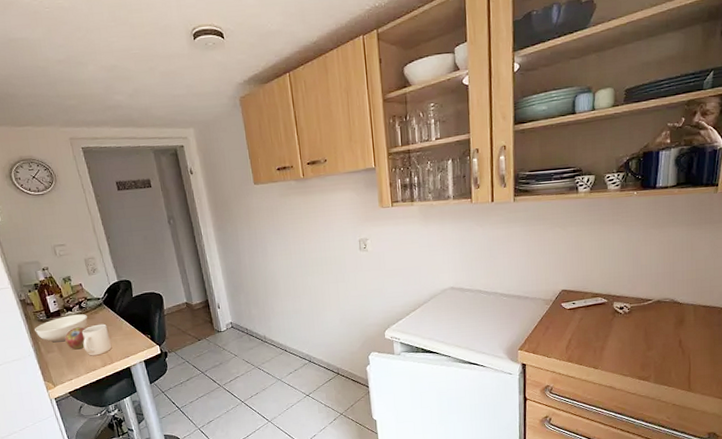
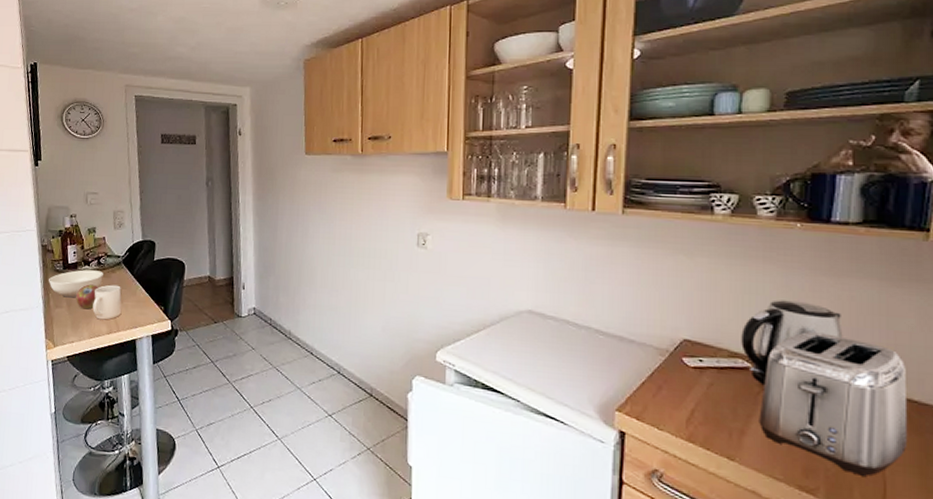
kettle: none [600,249,665,313] -> present [741,300,843,384]
toaster: none [613,269,704,362] -> present [759,332,908,476]

